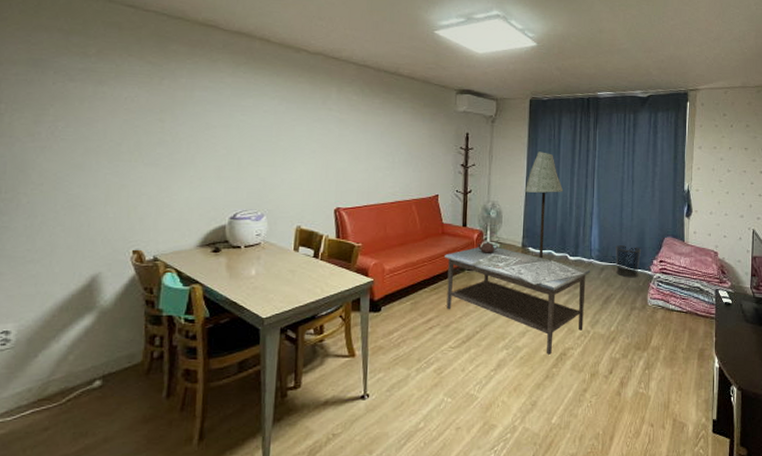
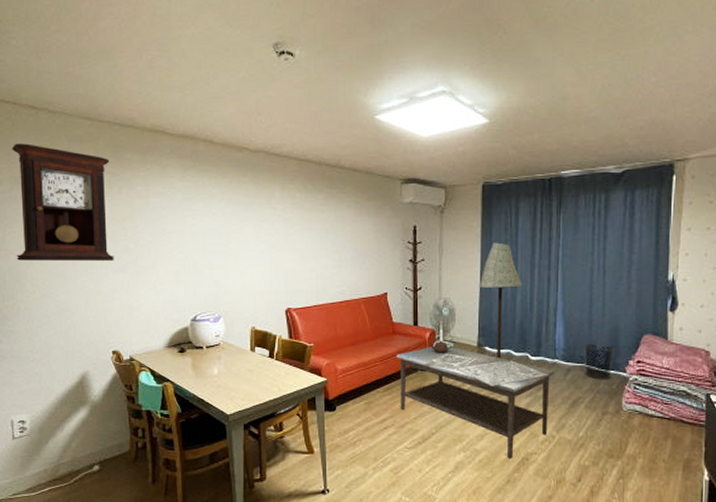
pendulum clock: none [23,24,152,153] -> present [12,143,114,261]

